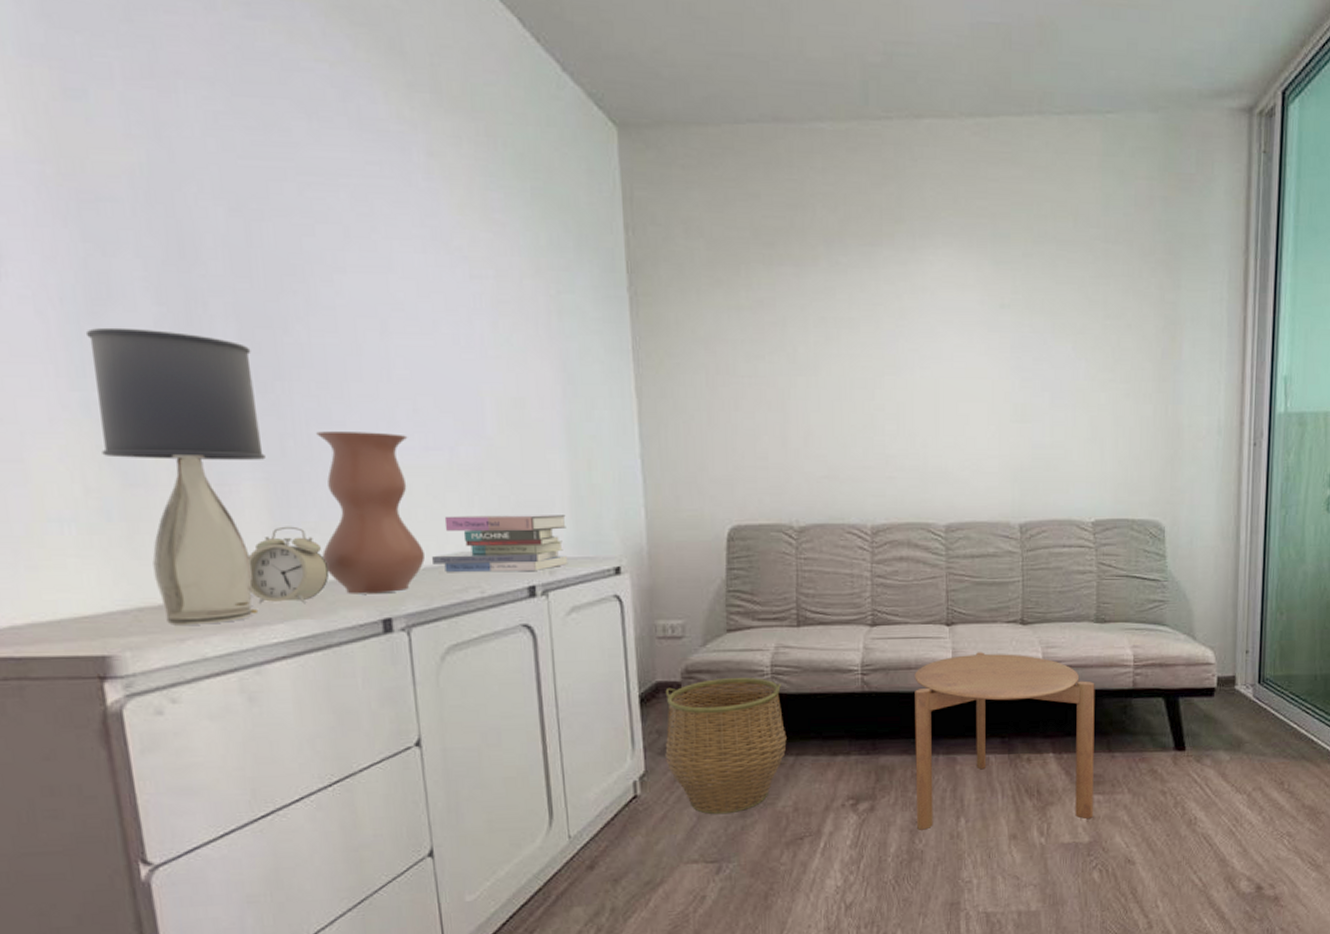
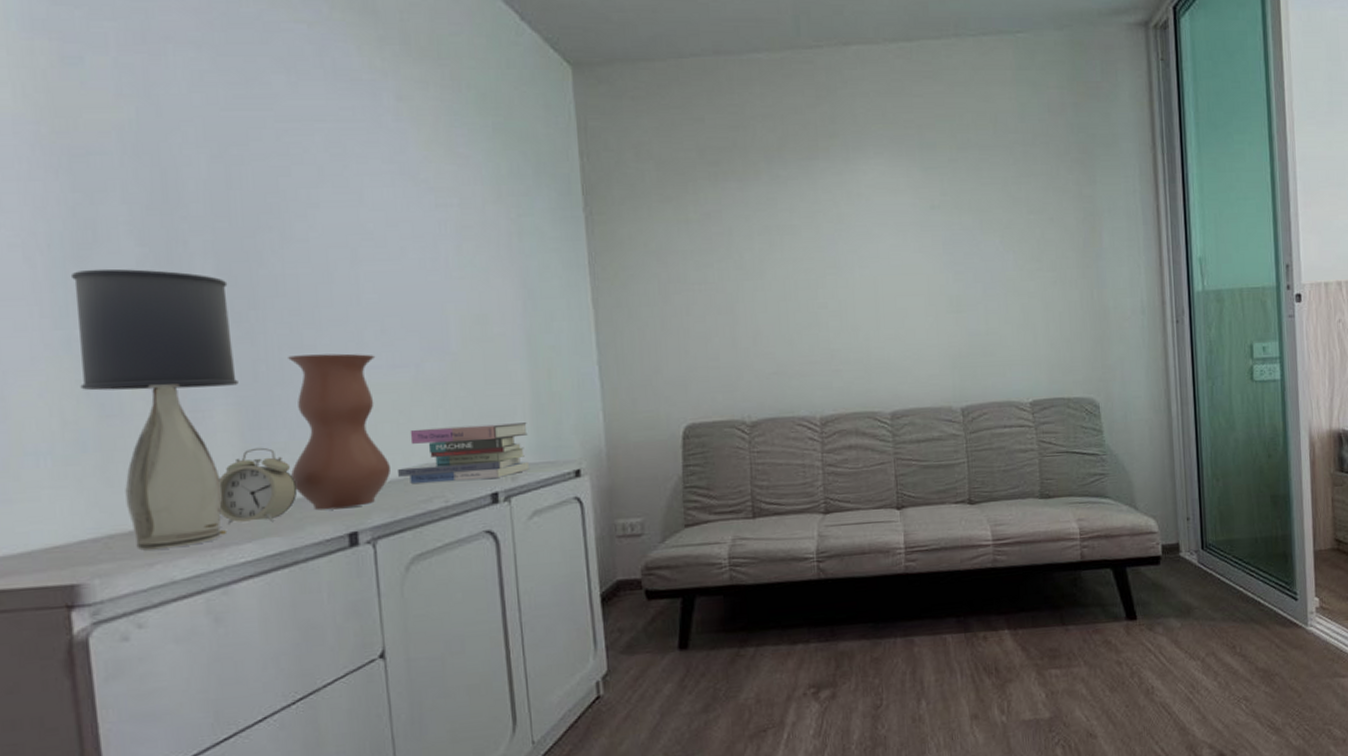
basket: present [665,678,787,815] -> none [626,571,747,711]
side table: present [915,652,1095,830] -> none [869,533,1052,715]

